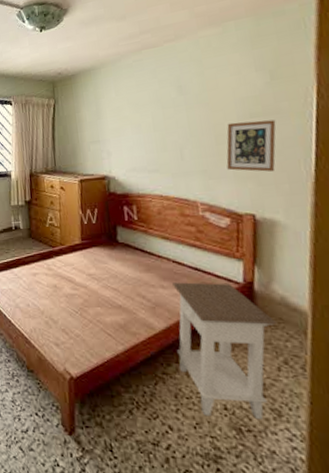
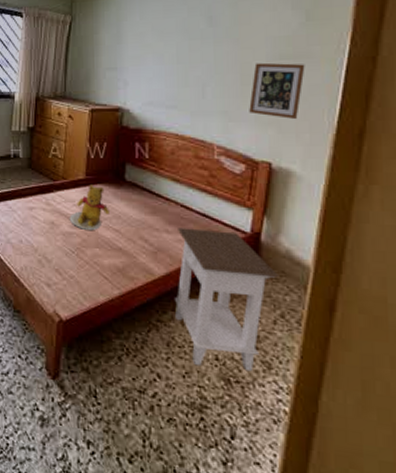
teddy bear: none [69,248,107,292] -> present [69,185,109,231]

